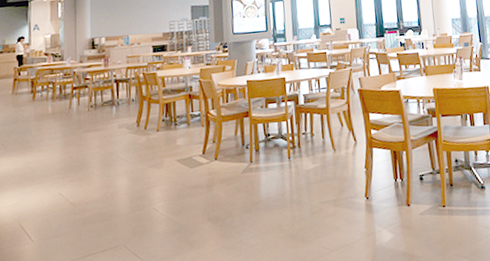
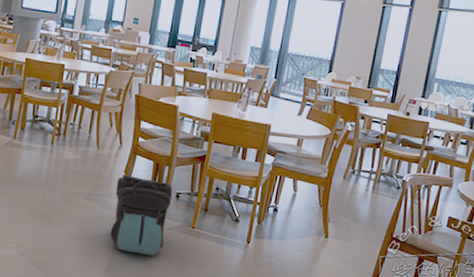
backpack: none [360,168,420,251] -> present [110,175,173,256]

